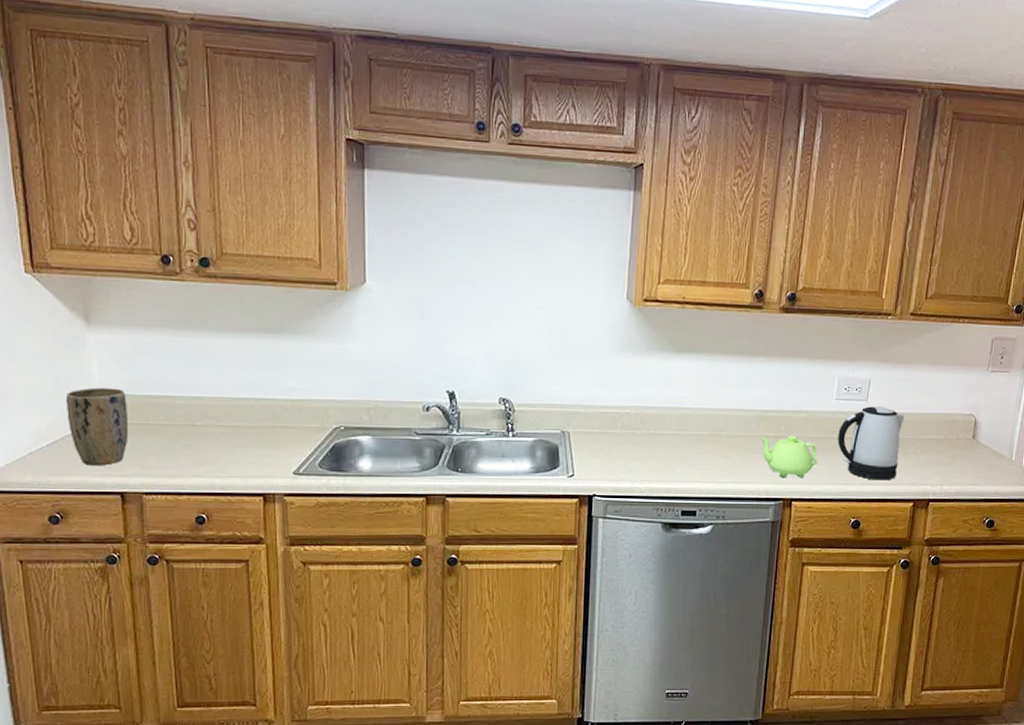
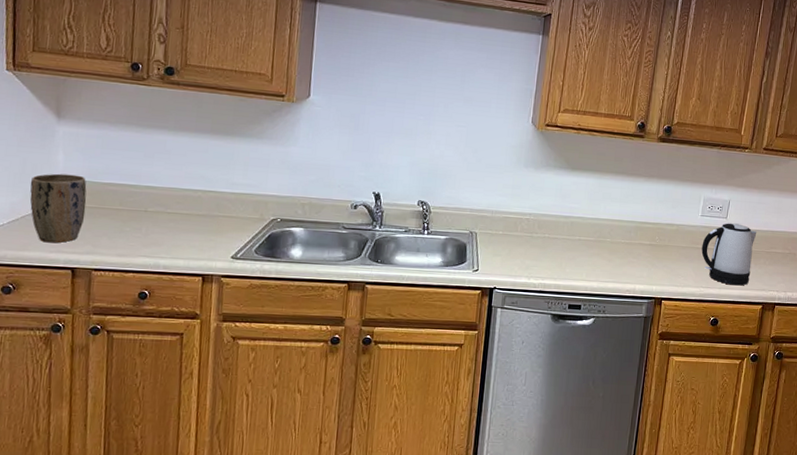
teapot: present [759,436,819,477] -> none [637,244,685,280]

